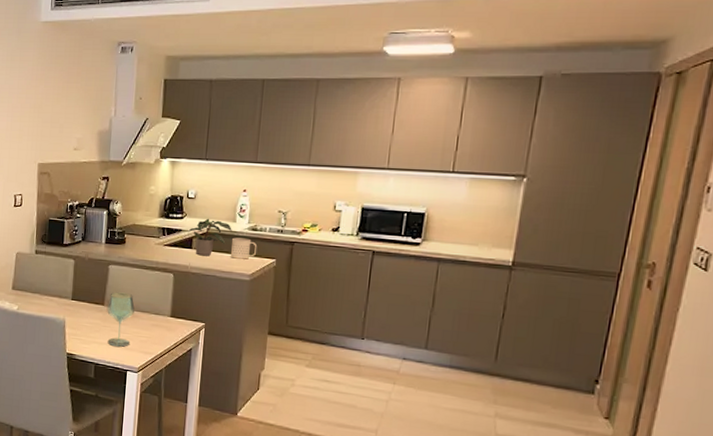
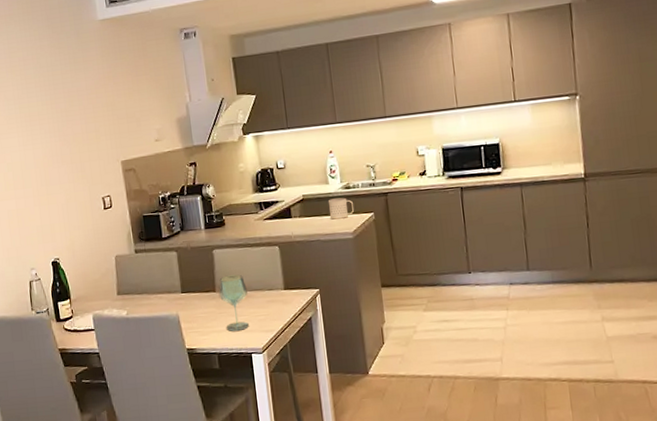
potted plant: present [187,218,232,256] -> none [283,185,327,223]

